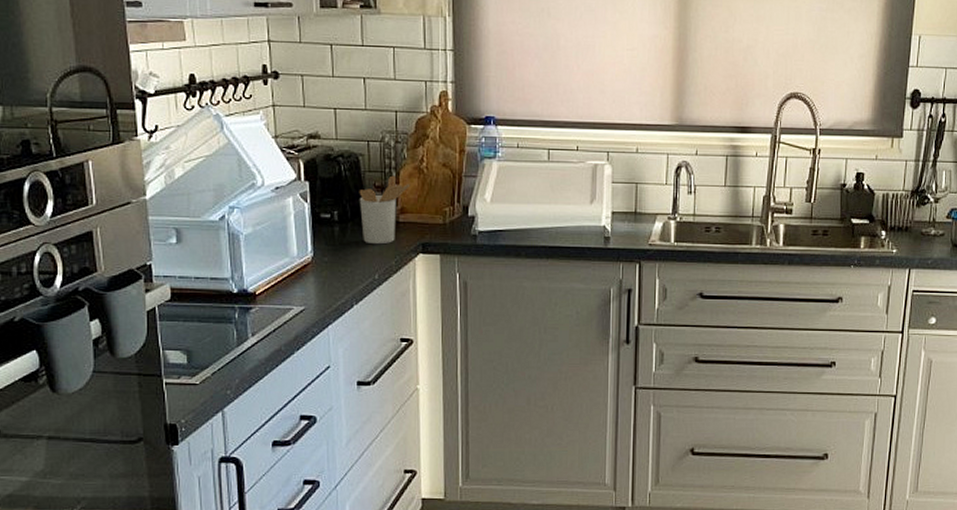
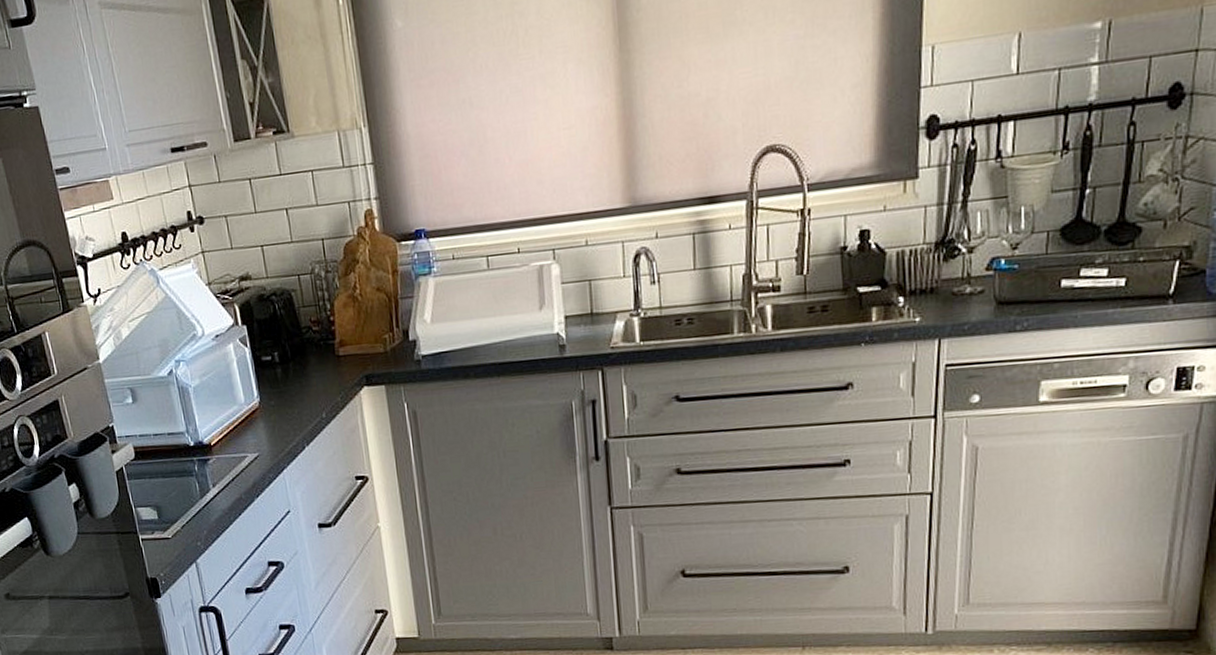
utensil holder: present [359,175,411,245] -> none [295,307,347,382]

